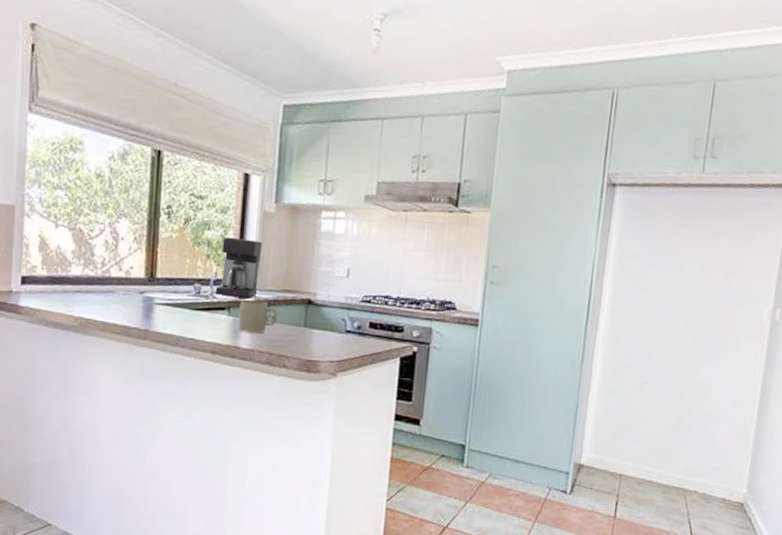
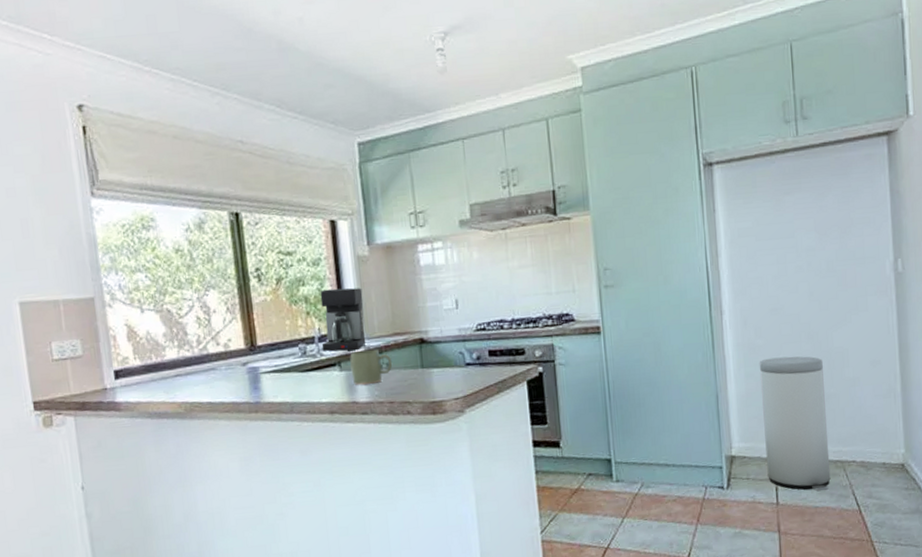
pedal bin: none [610,379,685,515] -> present [759,356,831,492]

